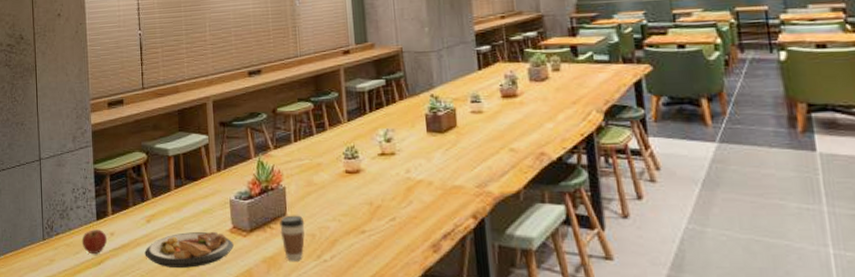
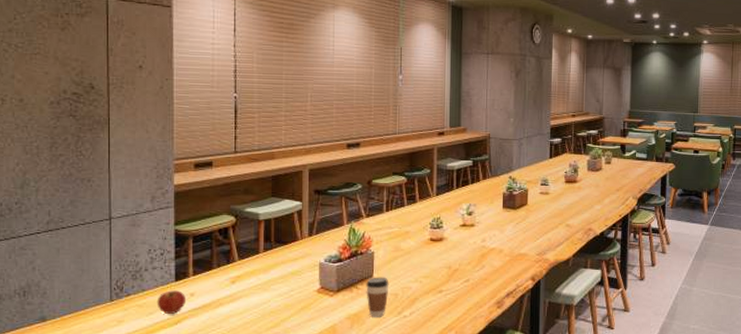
plate: present [144,232,234,268] -> none [227,292,320,325]

